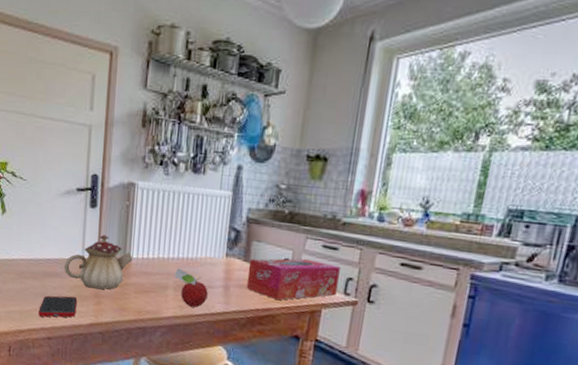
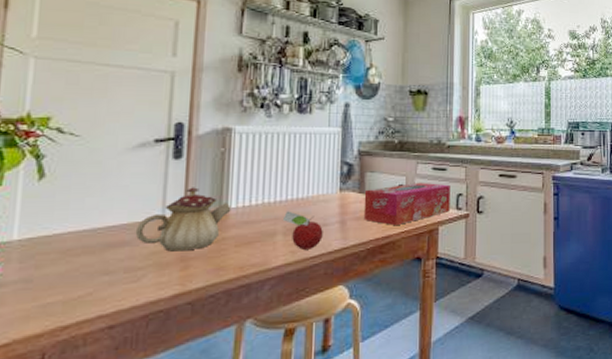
cell phone: present [38,295,78,318] -> none [94,266,155,301]

